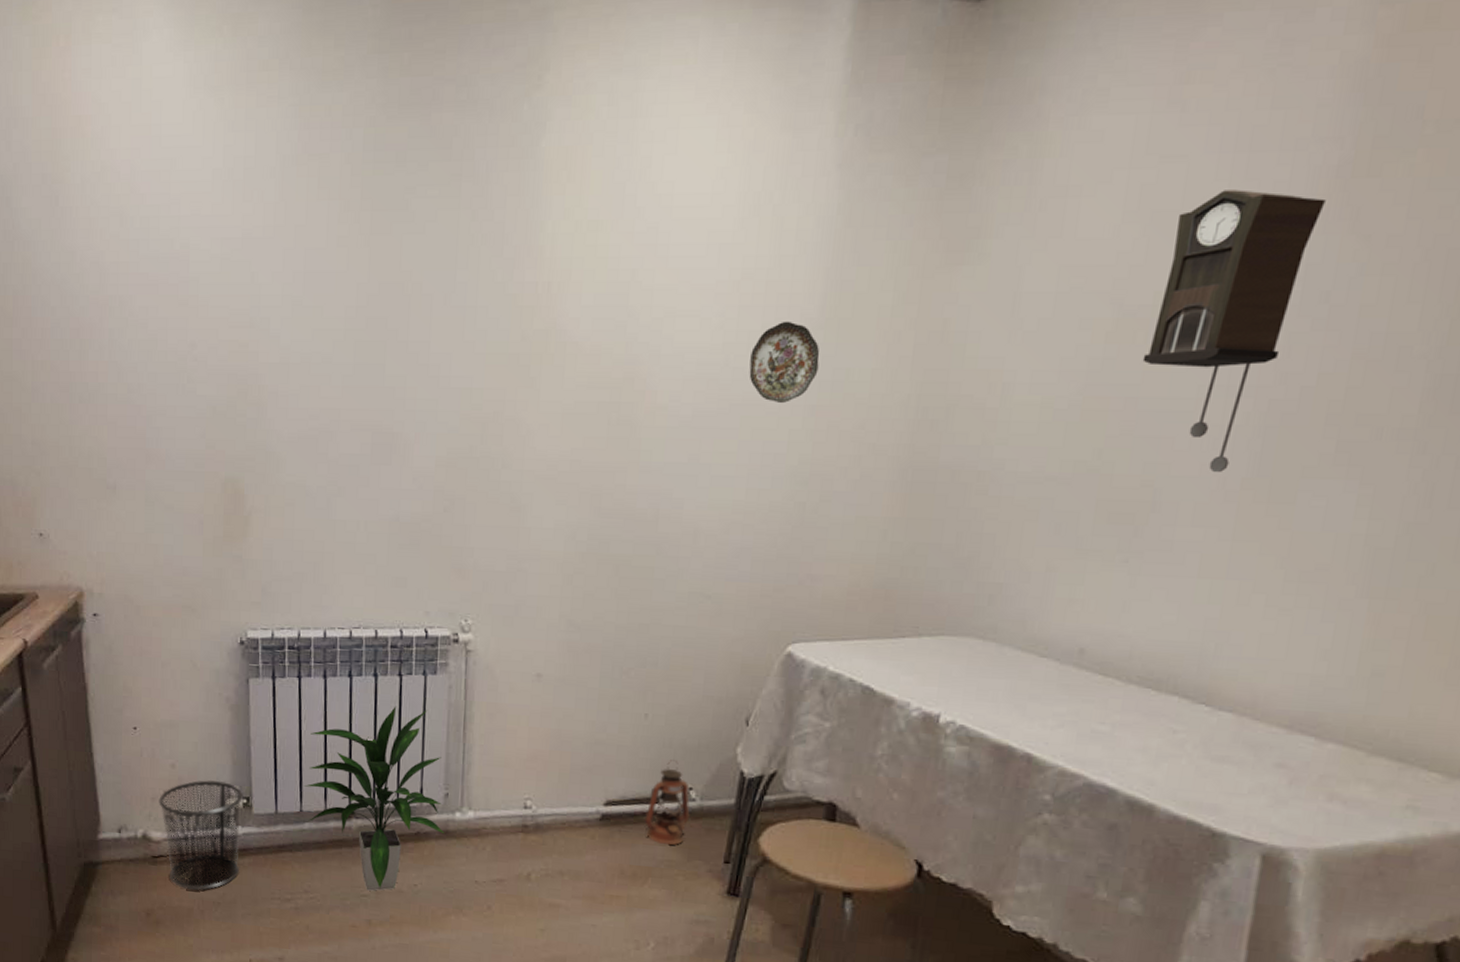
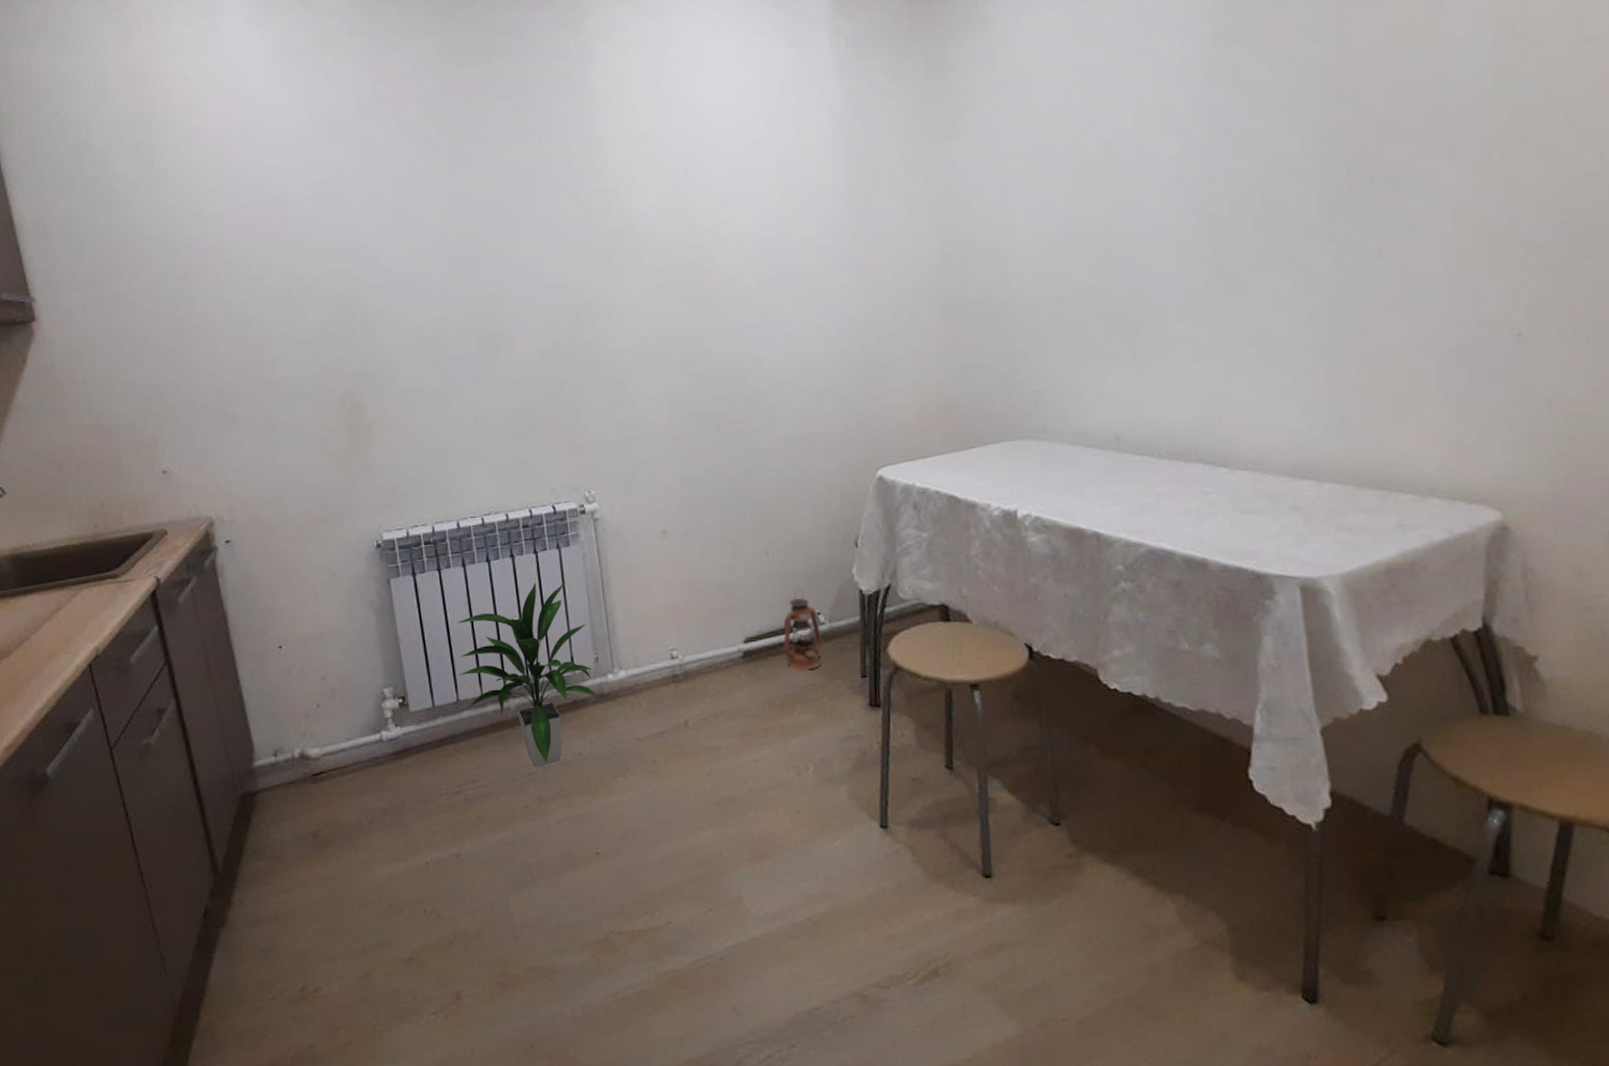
waste bin: present [158,780,243,891] -> none [312,684,404,802]
decorative plate: present [749,321,820,403] -> none [797,197,856,265]
pendulum clock: present [1142,189,1326,473] -> none [1107,60,1210,278]

